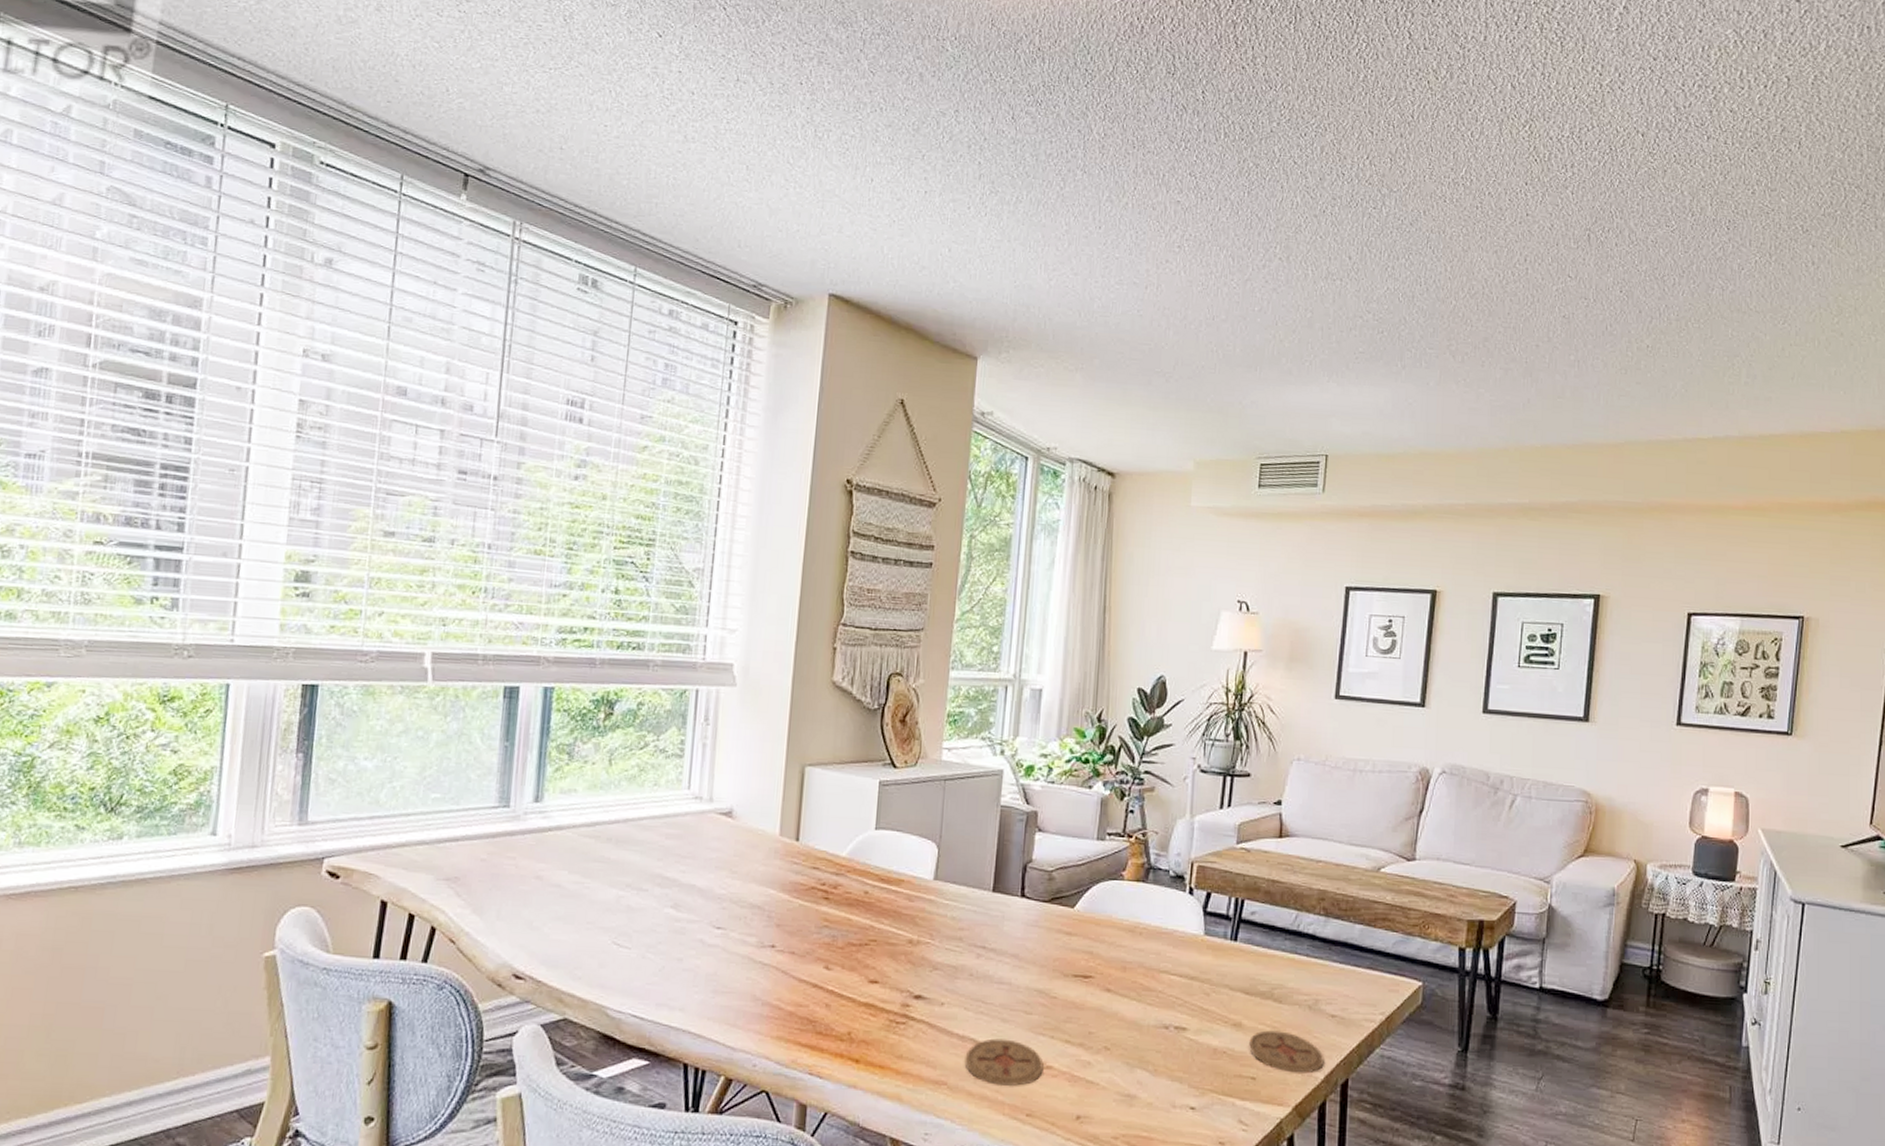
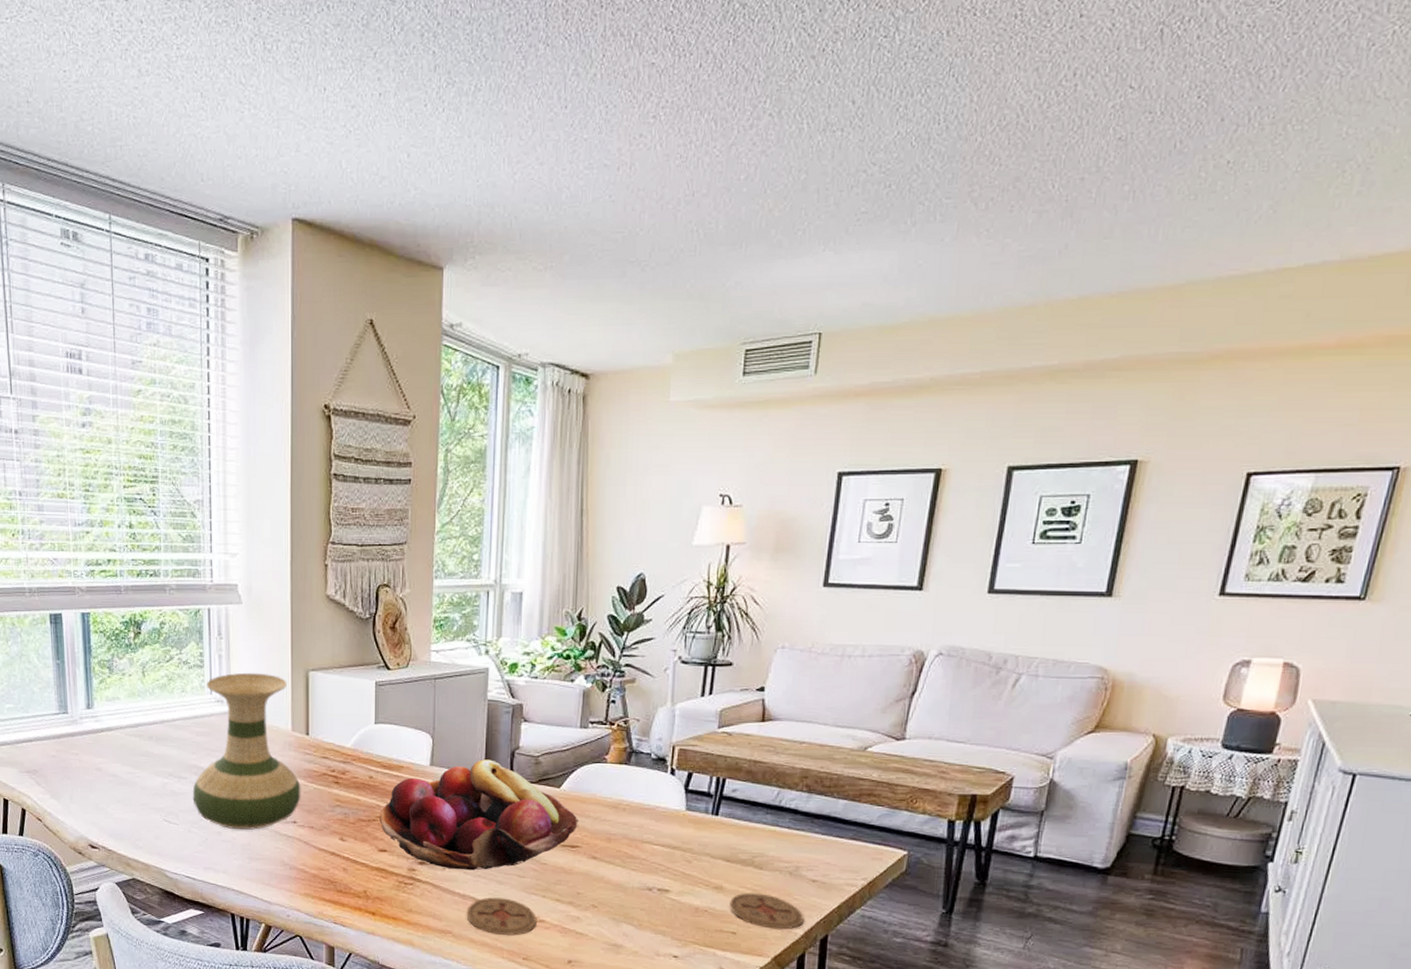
vase: none [652,765,785,956] -> present [192,672,301,830]
fruit basket: none [872,873,1092,1006] -> present [379,759,578,871]

